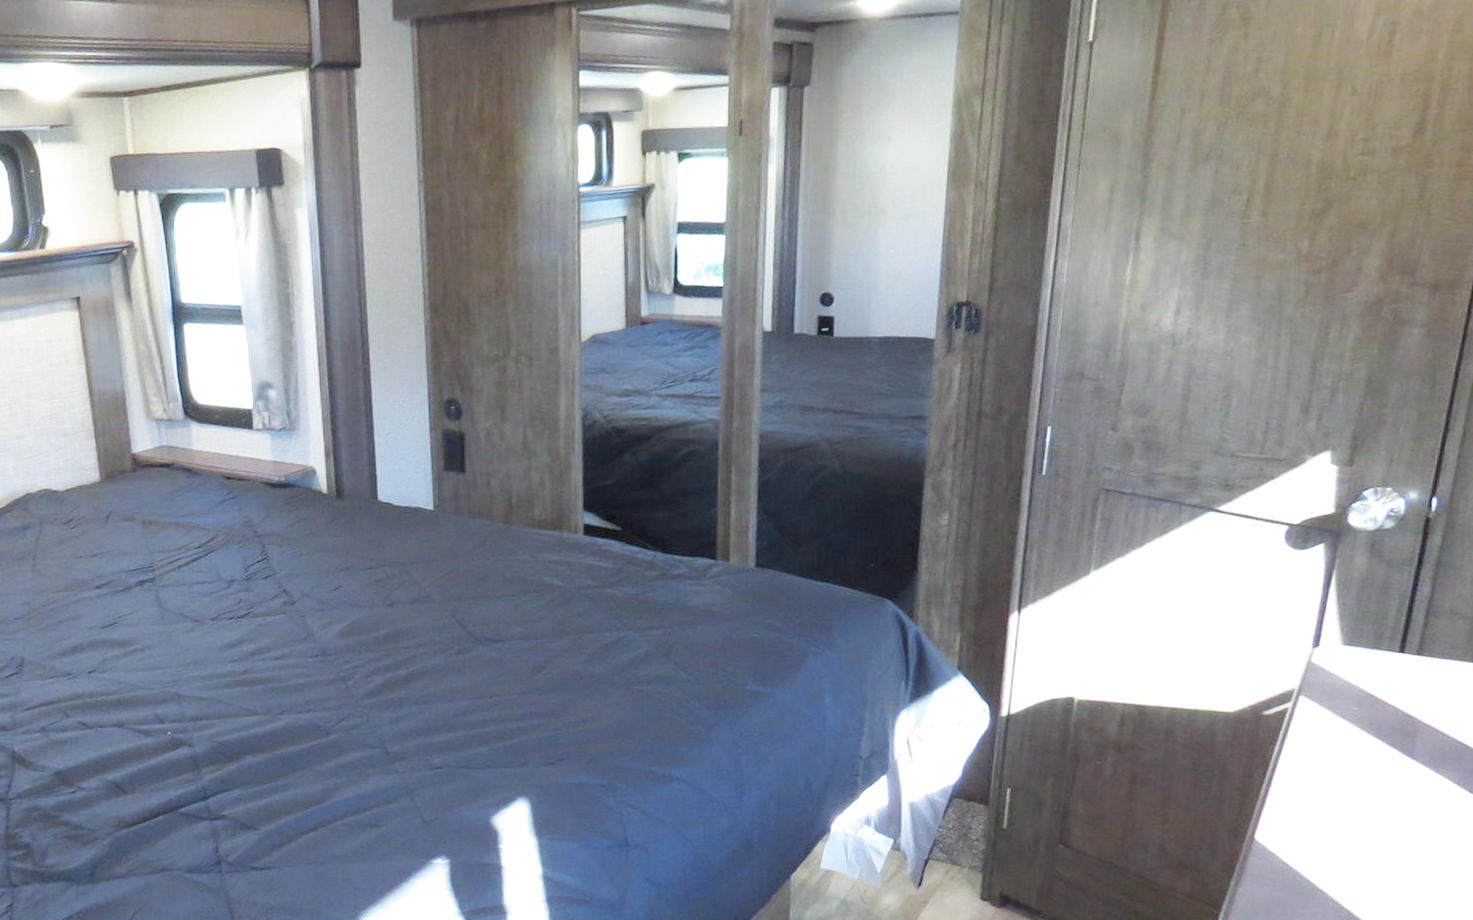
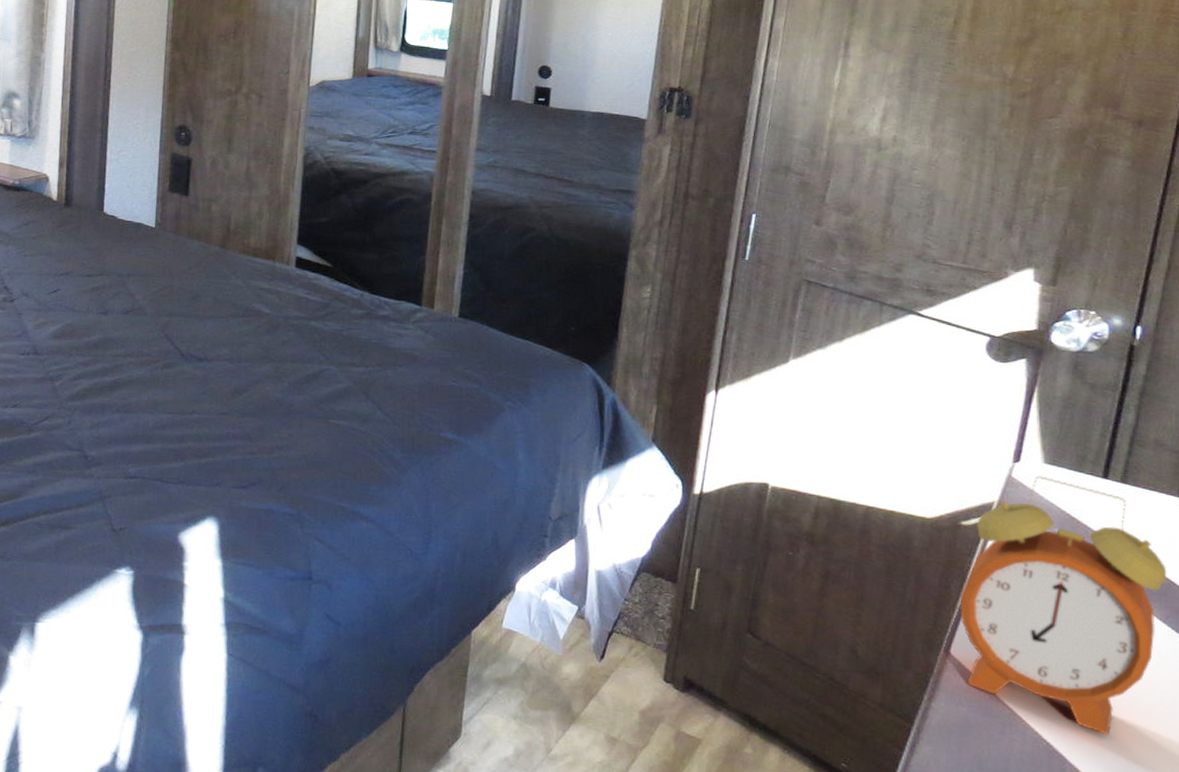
alarm clock: none [1263,658,1461,897] -> present [960,476,1167,736]

